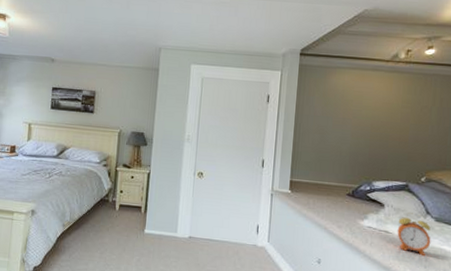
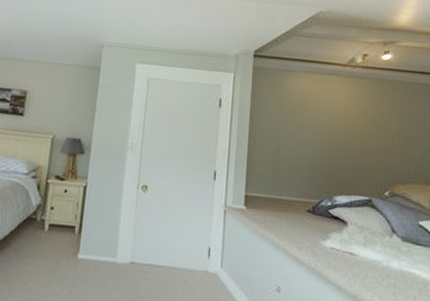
alarm clock: present [397,213,431,257] -> none [362,231,399,282]

